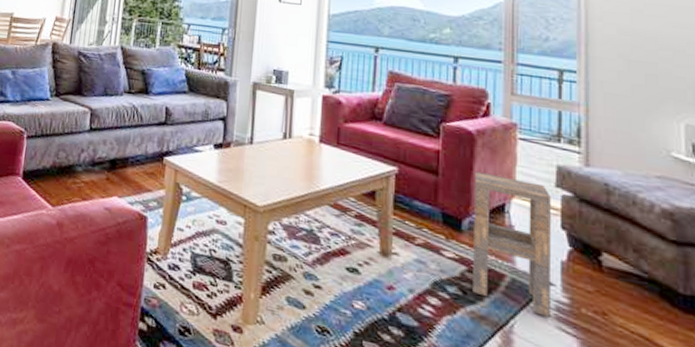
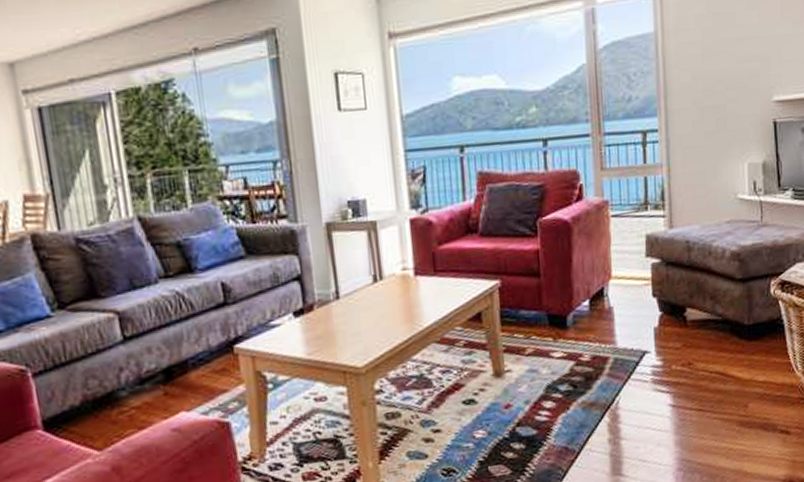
side table: present [472,171,551,317] -> none [574,258,648,384]

